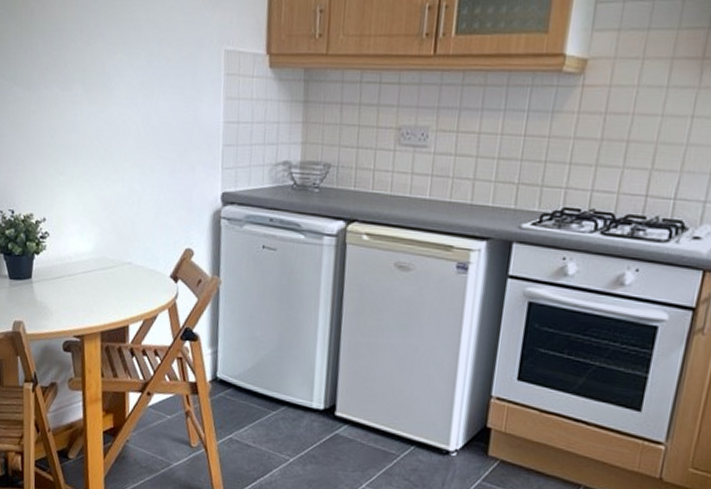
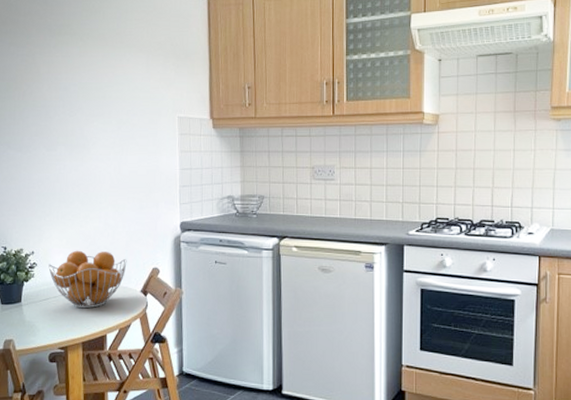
fruit basket: none [62,220,155,293] -> present [48,250,127,309]

